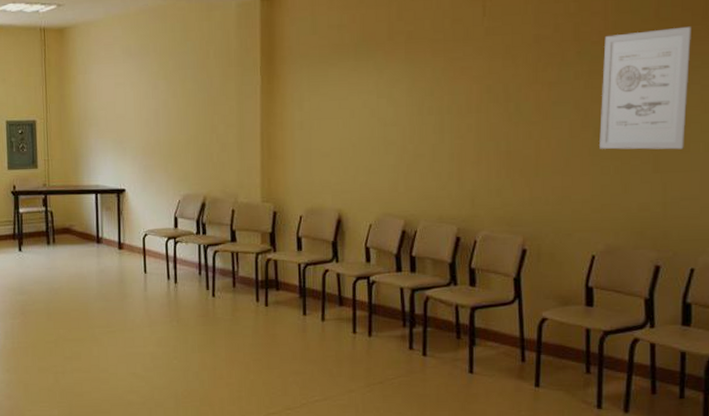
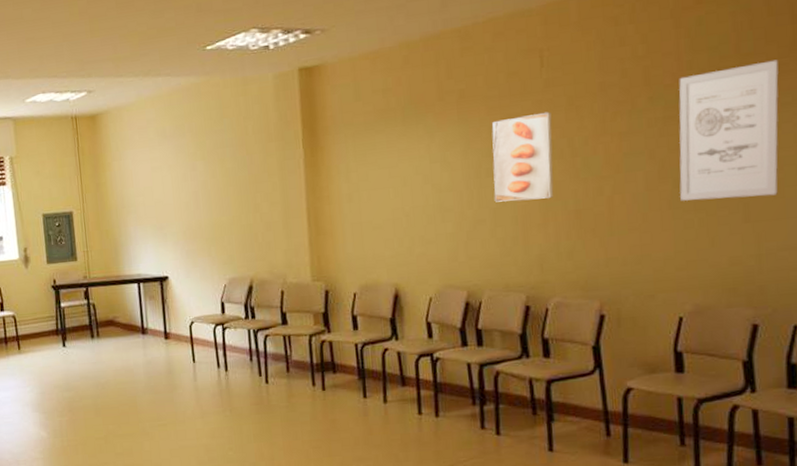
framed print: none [434,58,490,139] -> present [492,112,554,202]

